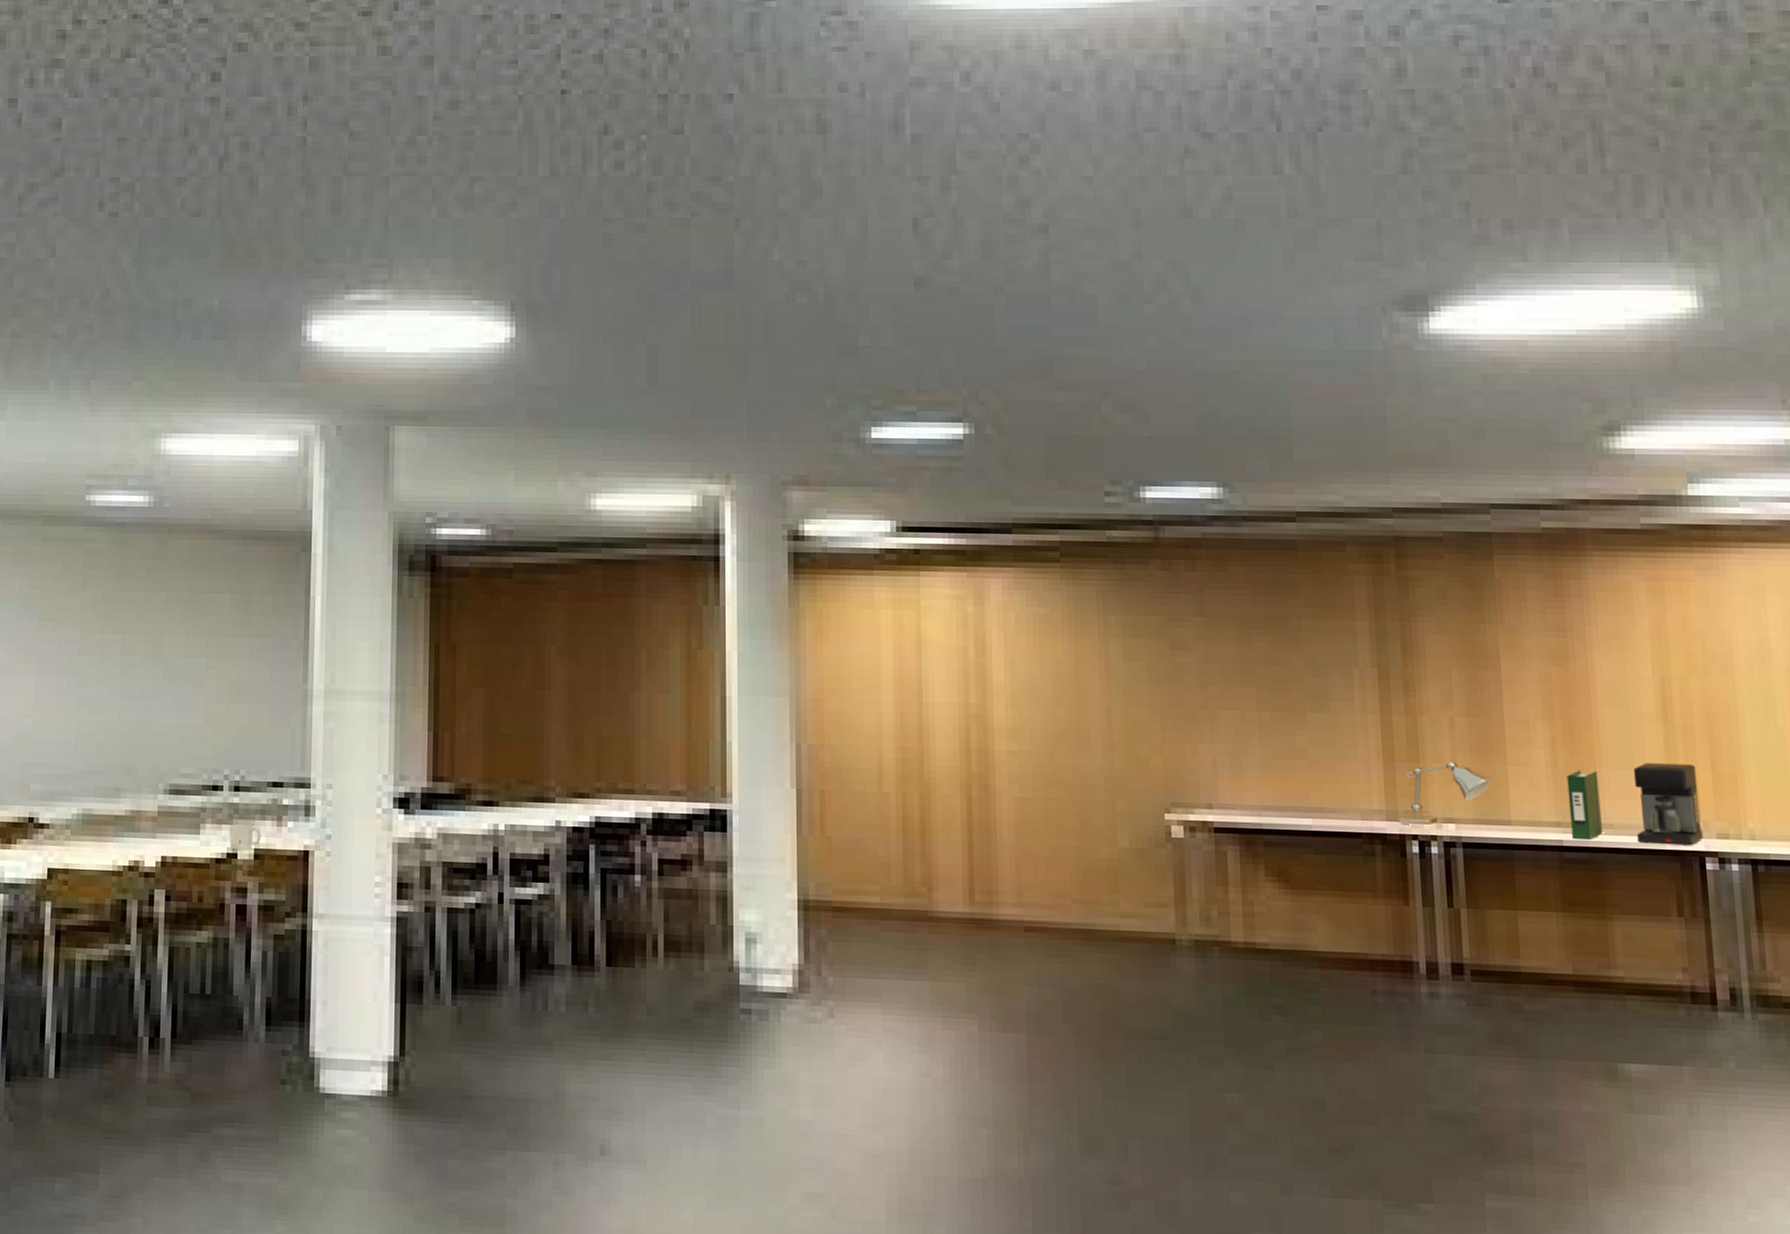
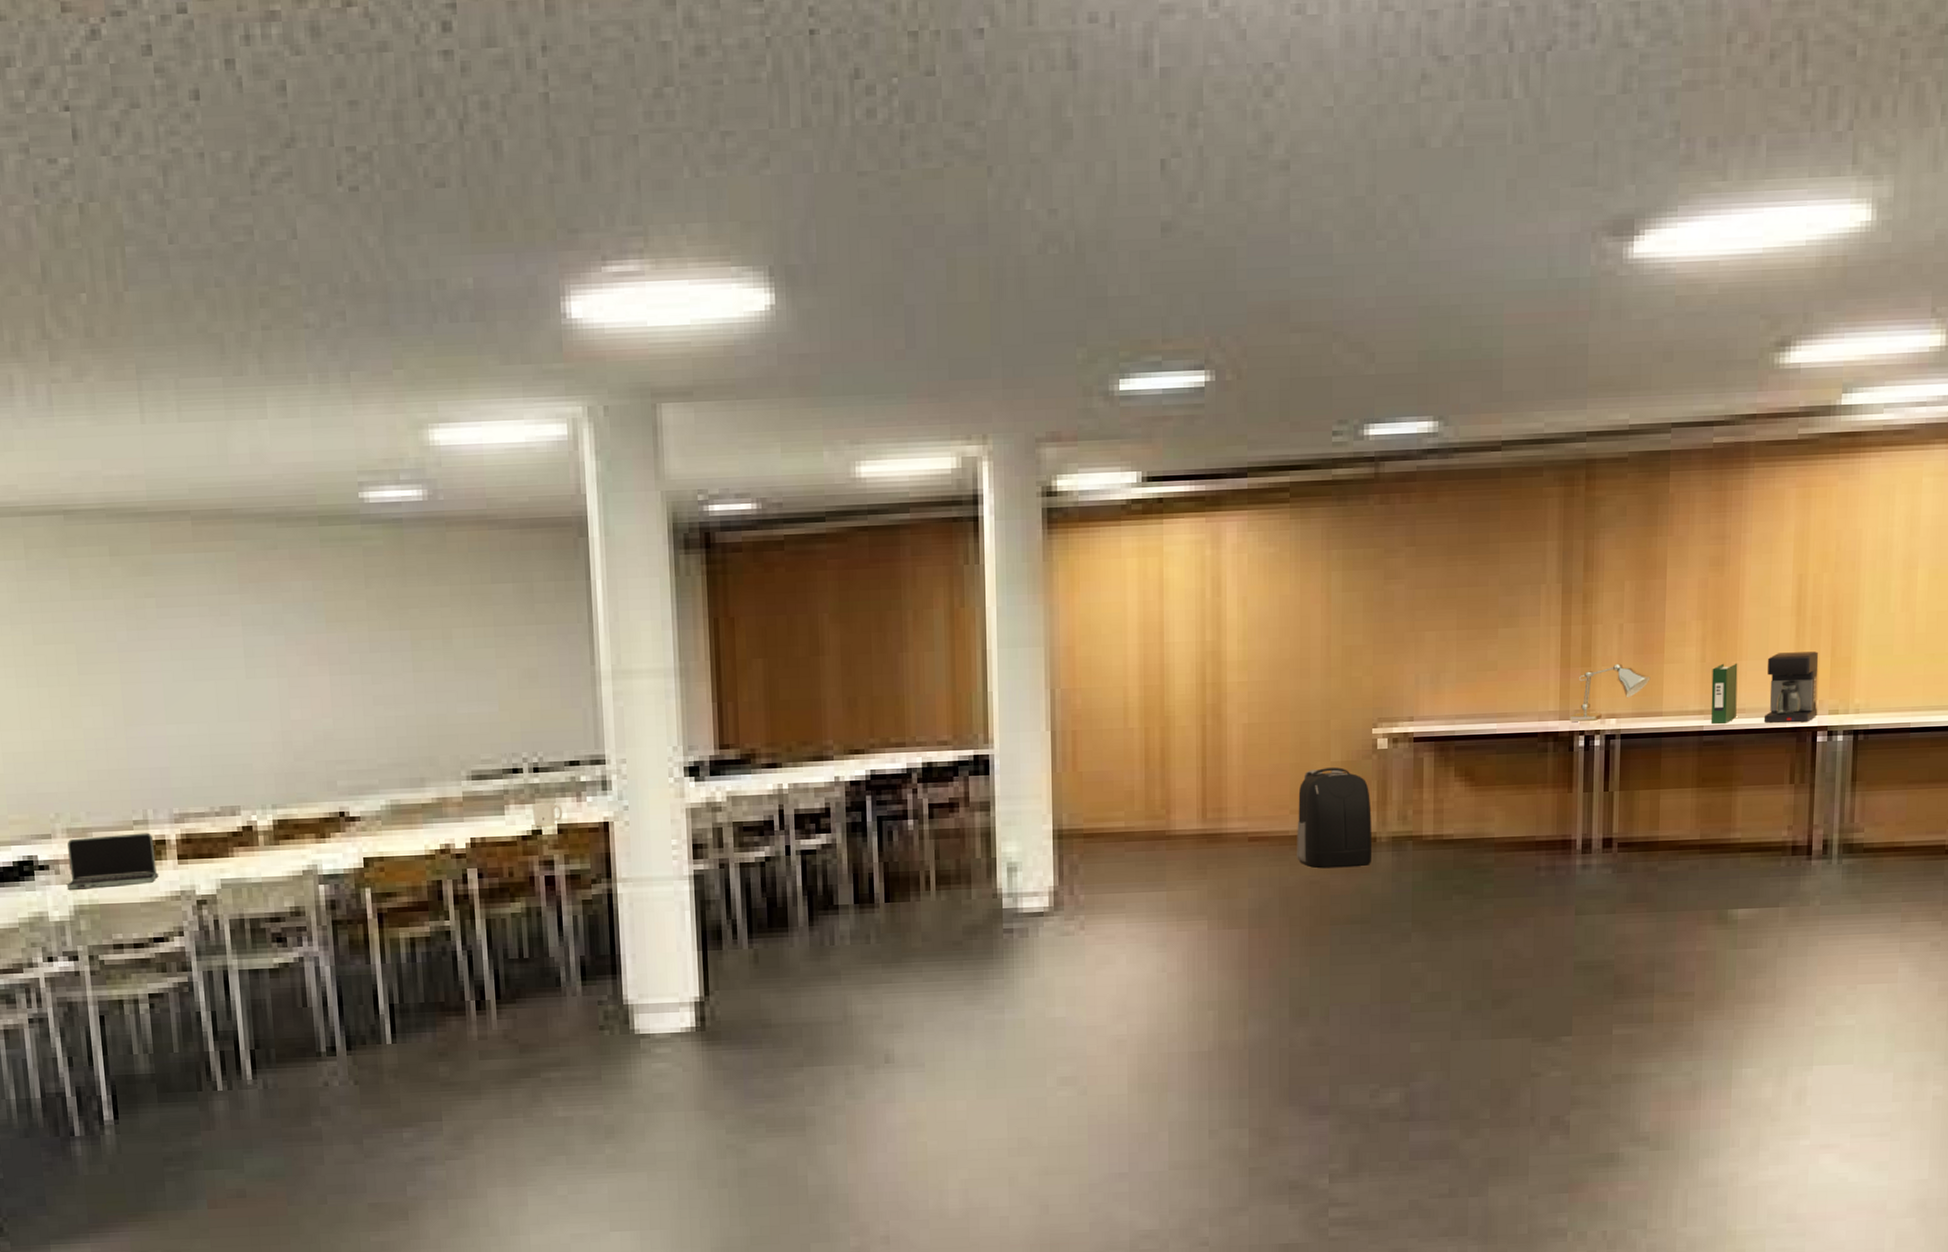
backpack: none [1080,854,1172,972] -> present [1297,767,1373,869]

